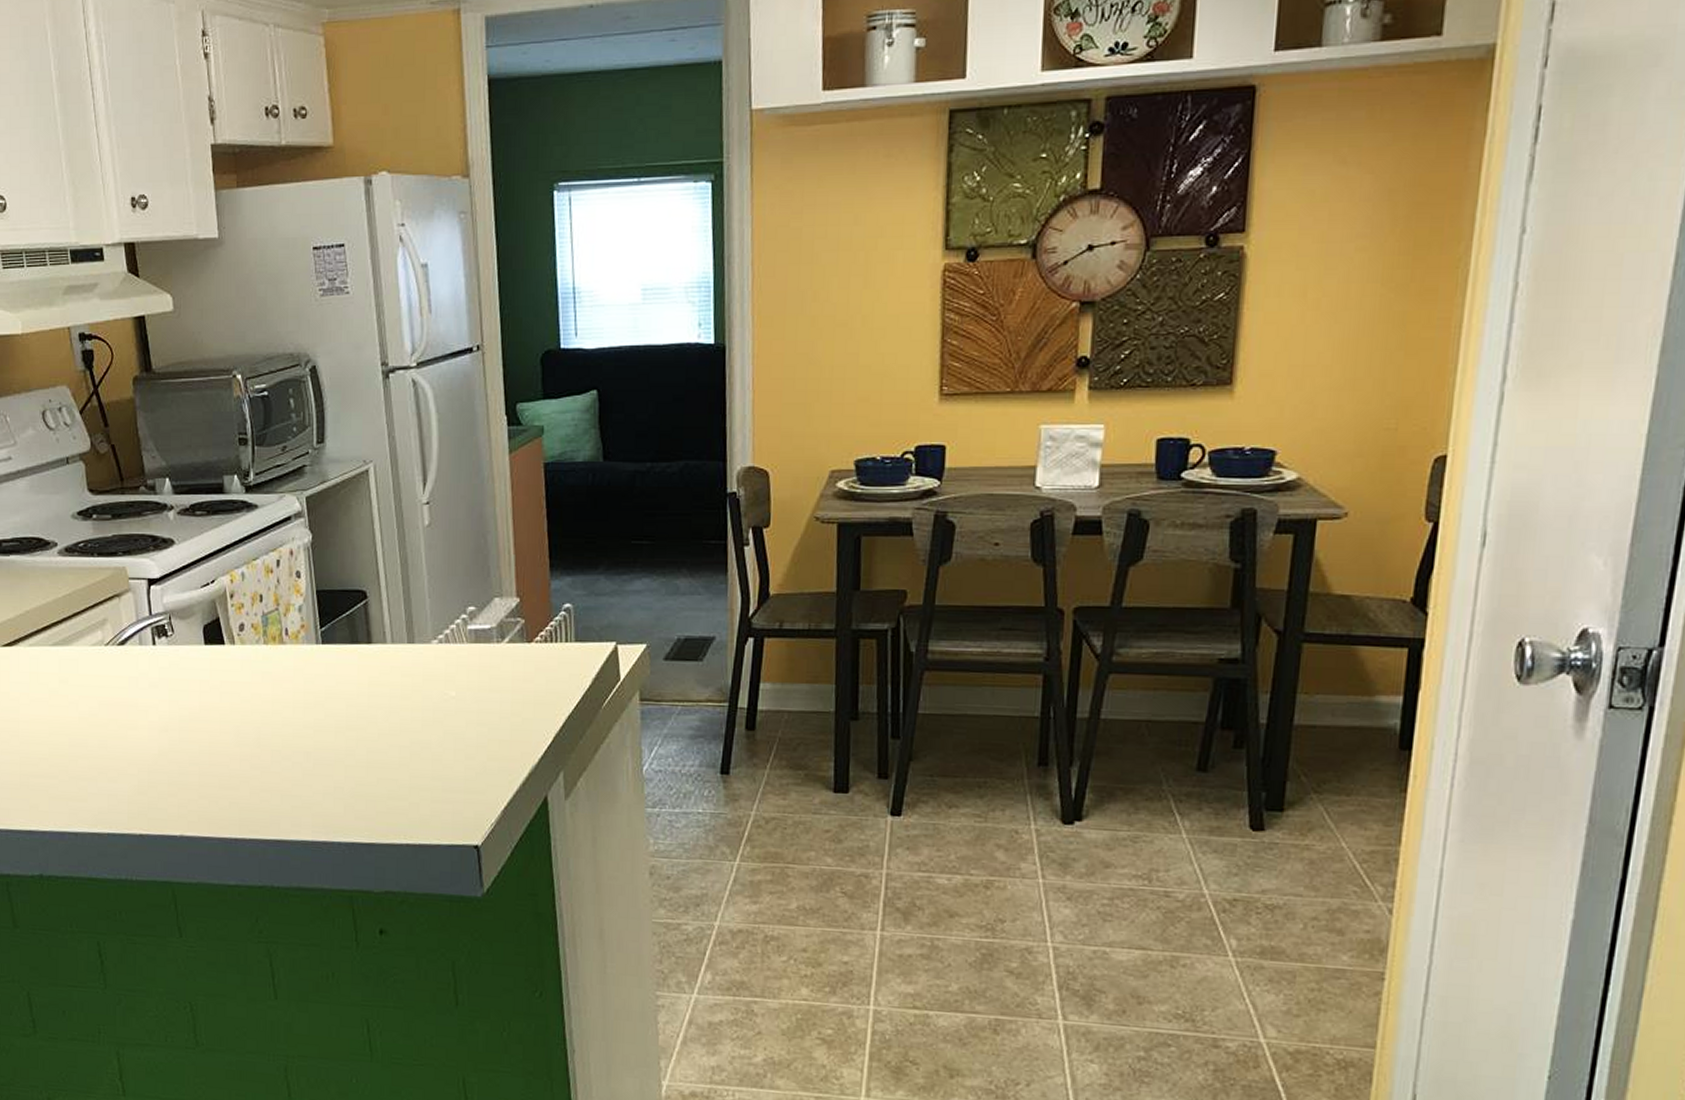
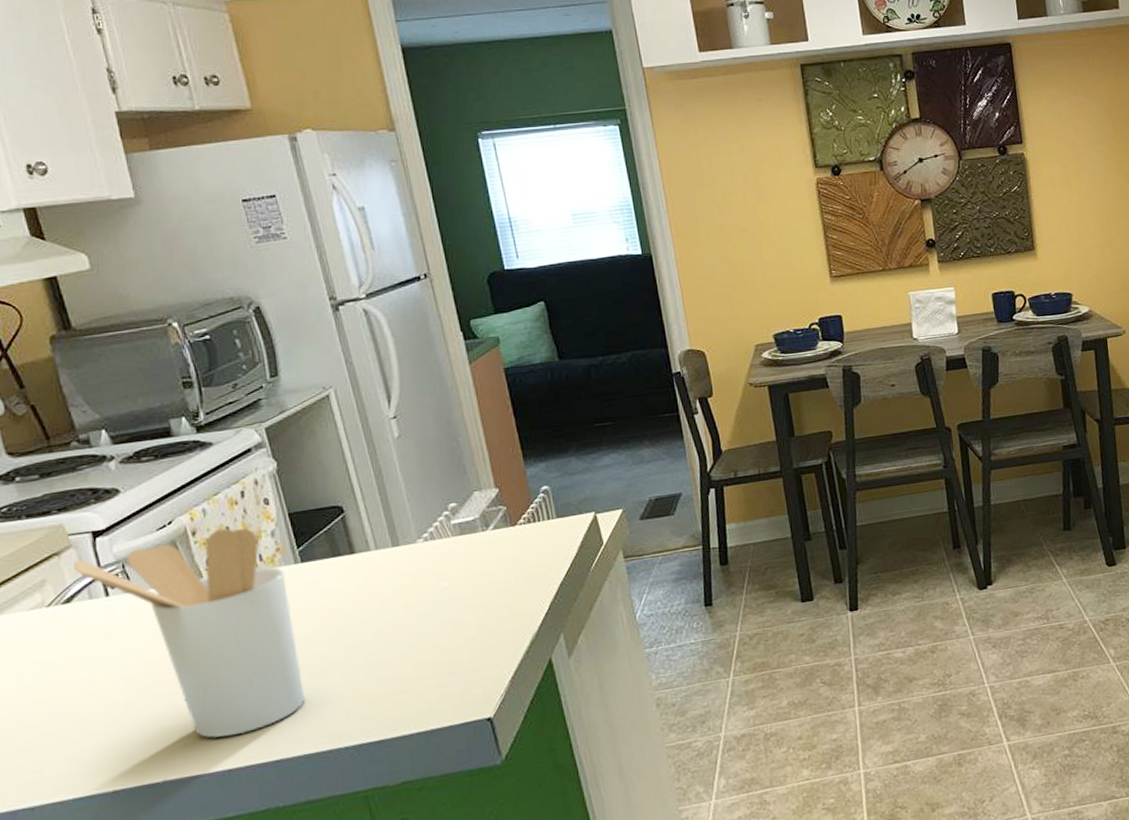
utensil holder: none [130,594,310,807] -> present [73,527,306,738]

